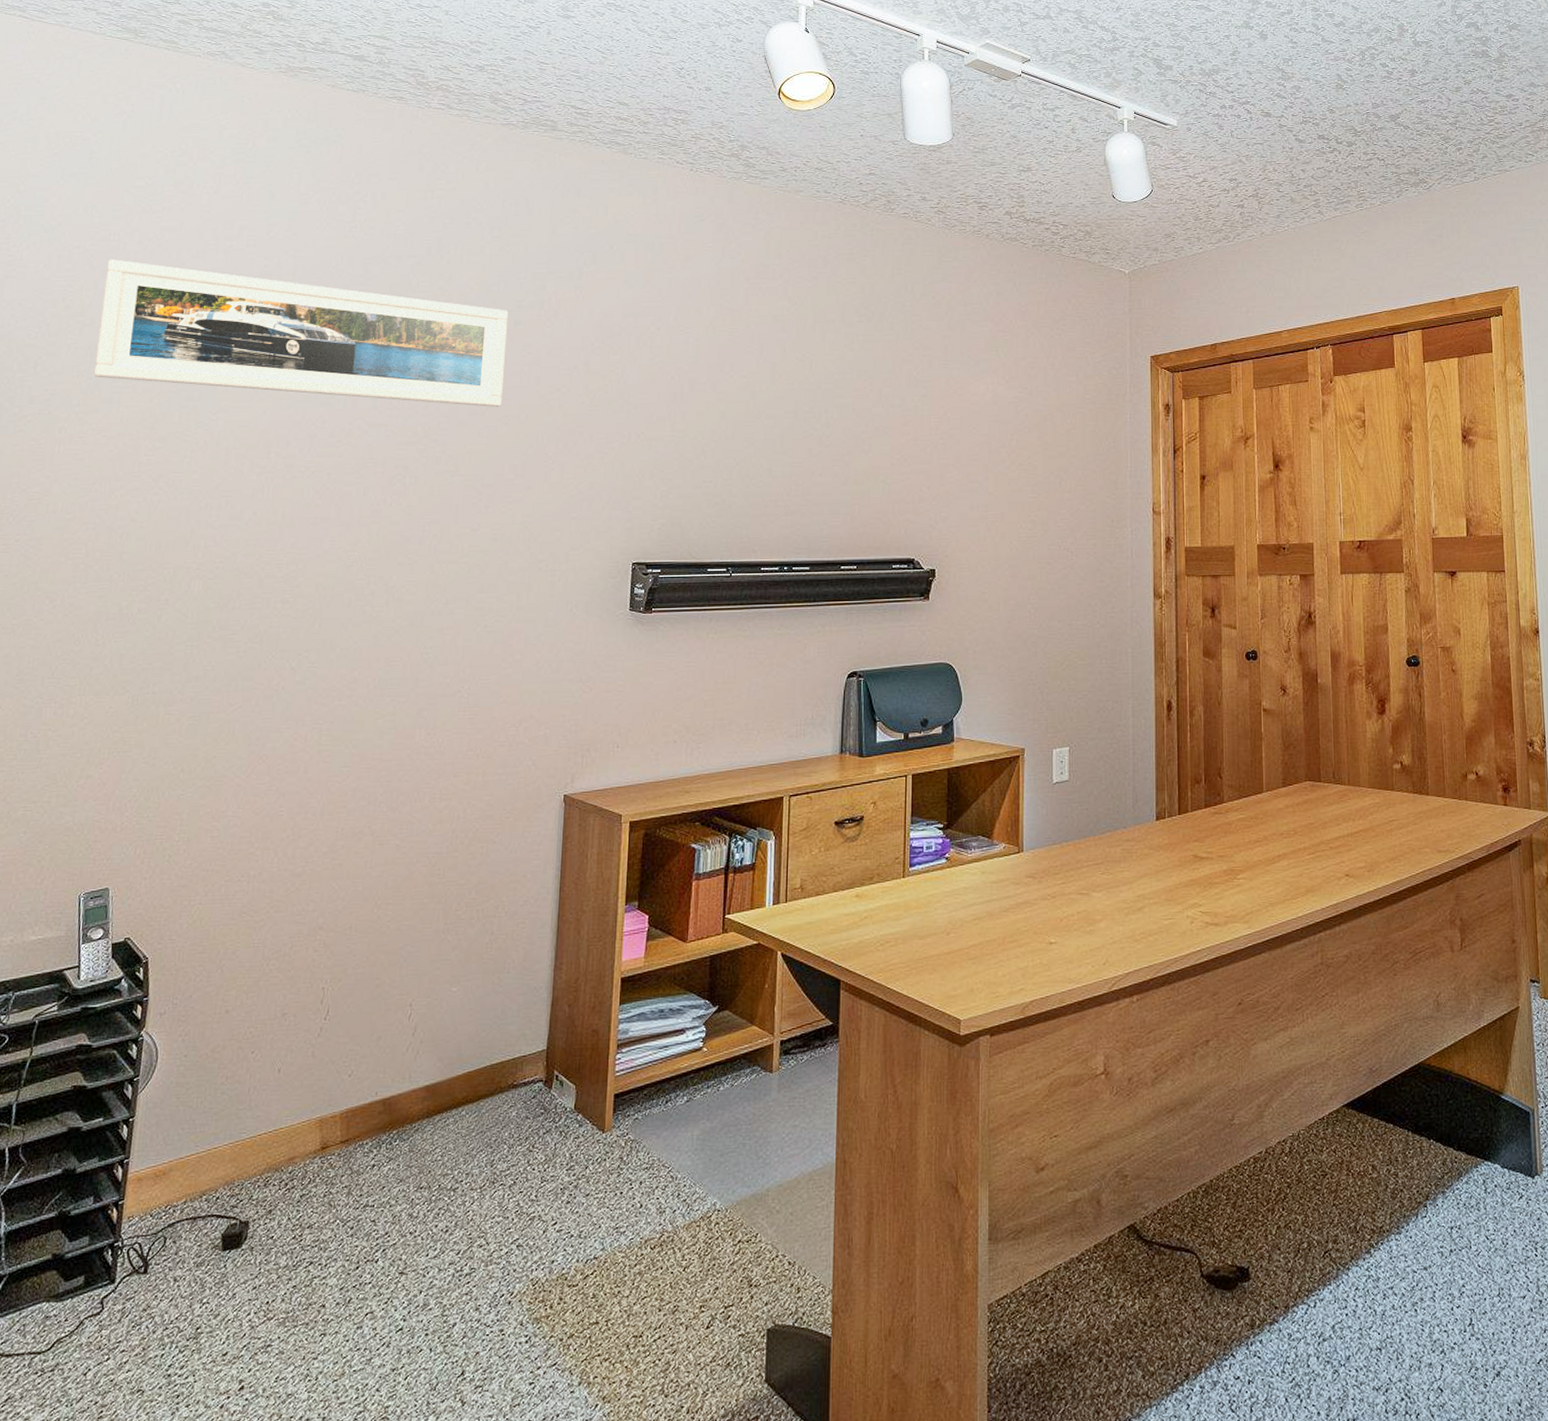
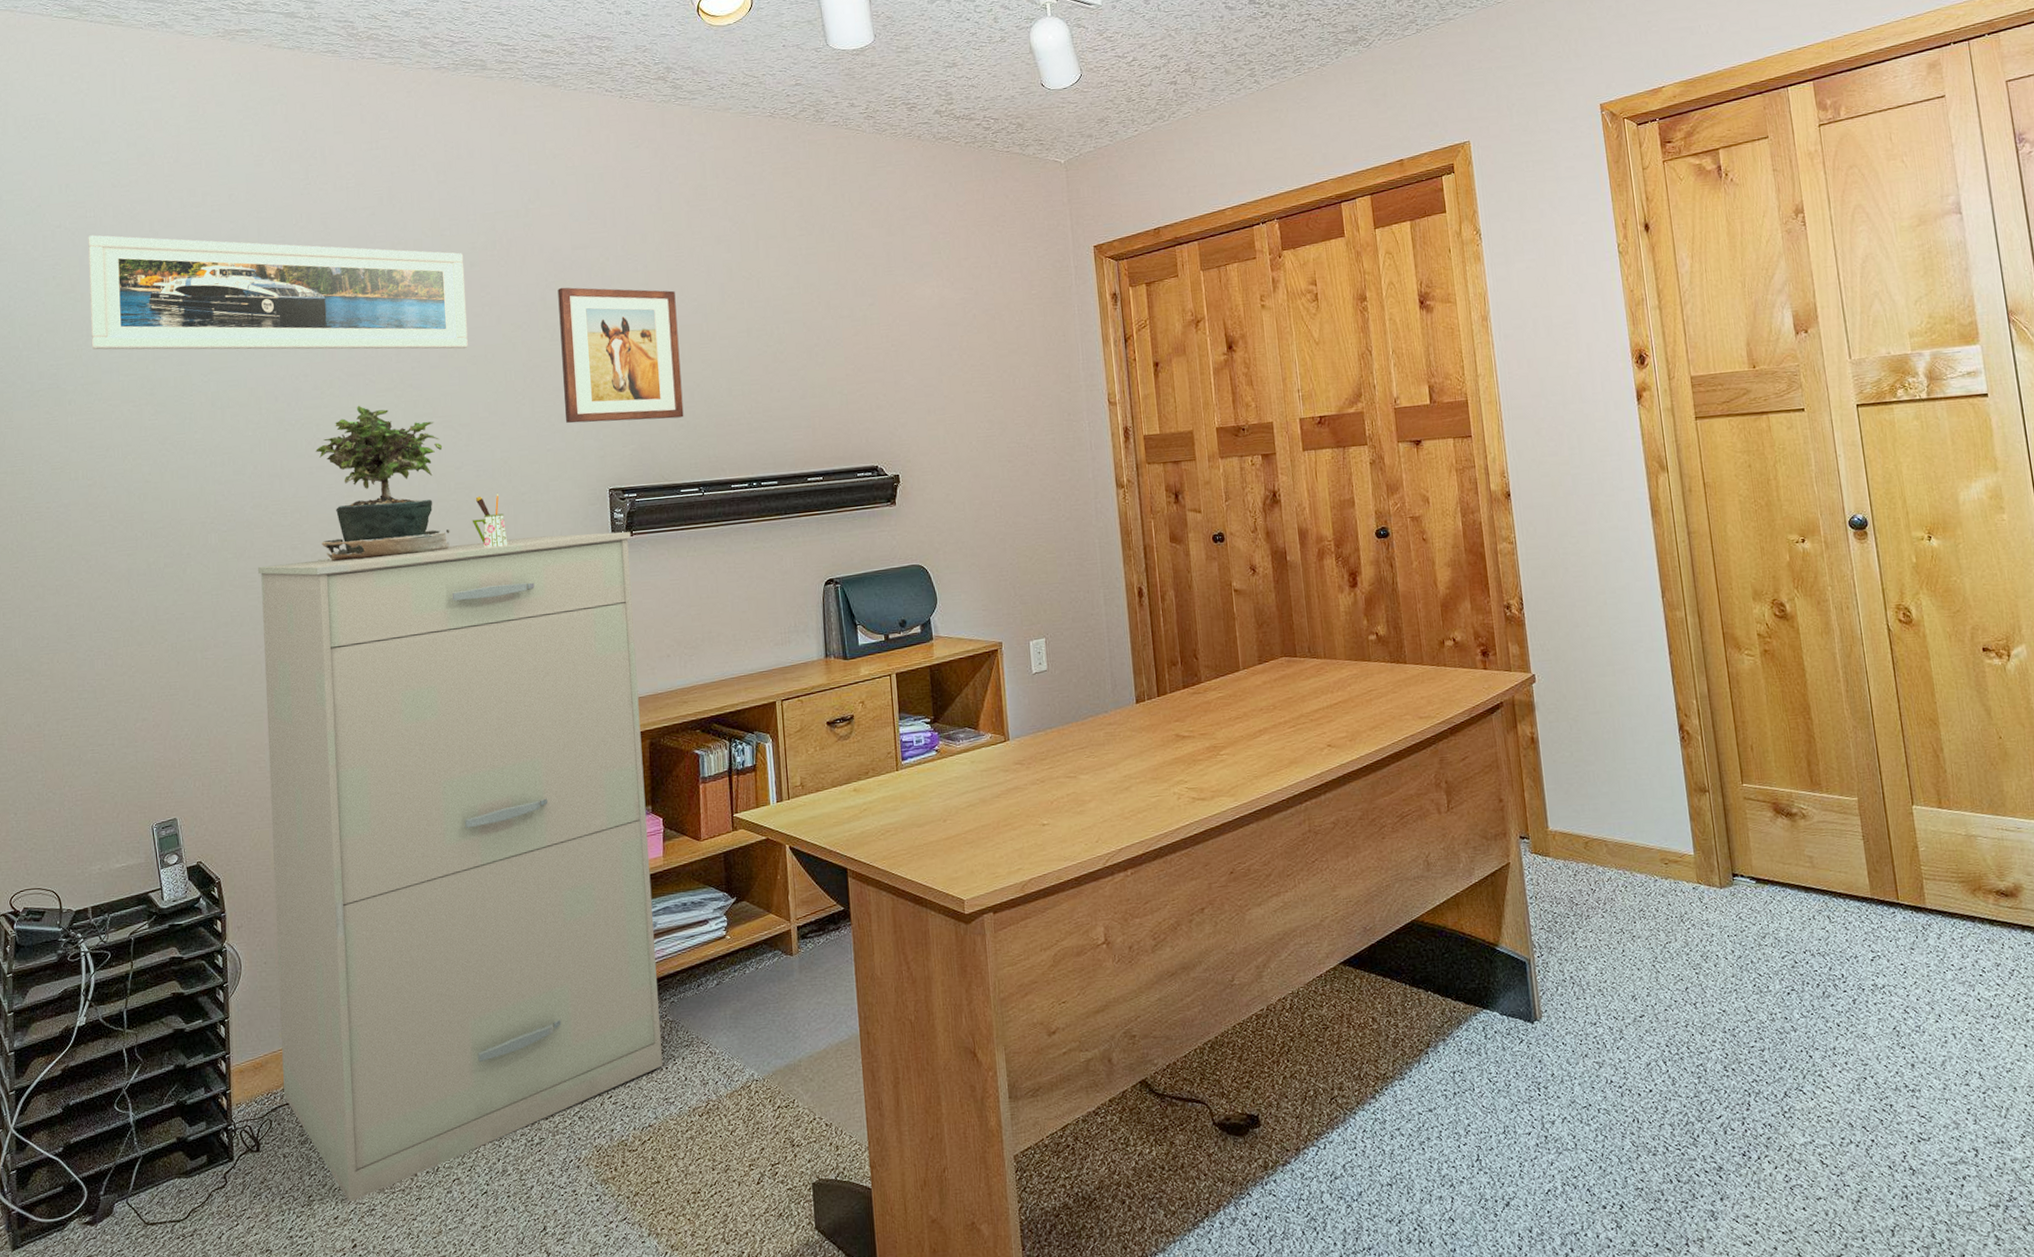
filing cabinet: none [185,607,650,1337] -> present [257,531,663,1203]
potted plant: none [309,457,461,619] -> present [316,405,450,562]
pen holder: none [482,558,518,615] -> present [472,492,508,548]
wall art: none [594,353,725,495] -> present [557,287,684,424]

